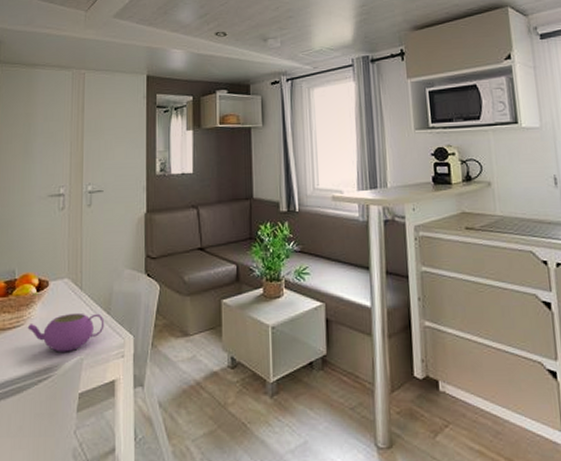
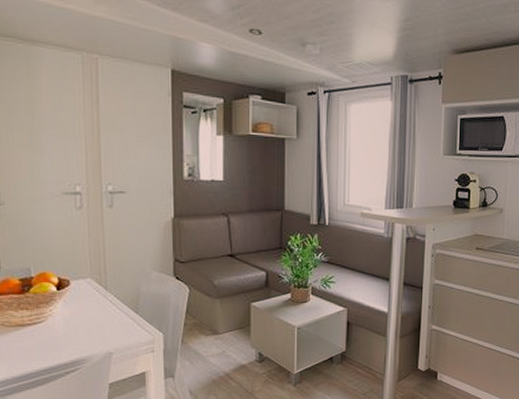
teapot: present [27,312,105,352] -> none [49,311,133,347]

